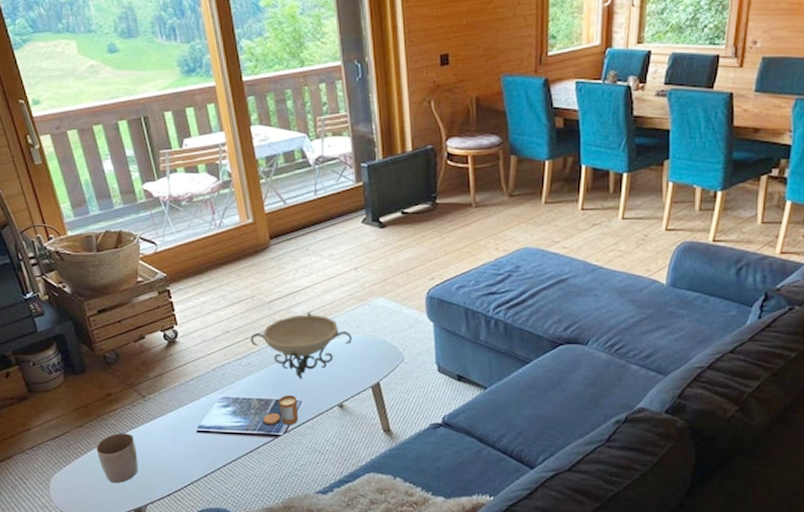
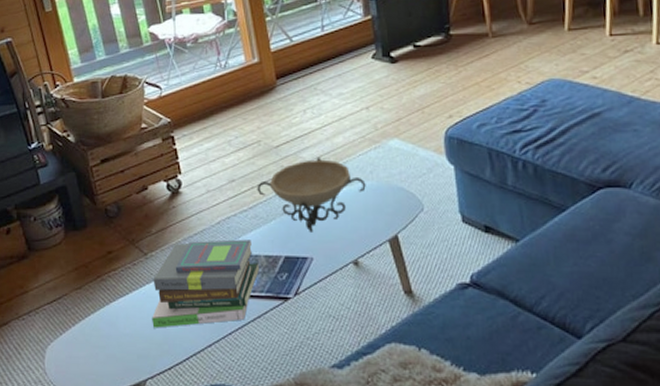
mug: present [96,433,138,483] -> none [94,296,138,353]
books: none [151,384,252,461] -> present [152,239,259,328]
candle: present [263,395,298,426] -> none [272,251,309,287]

